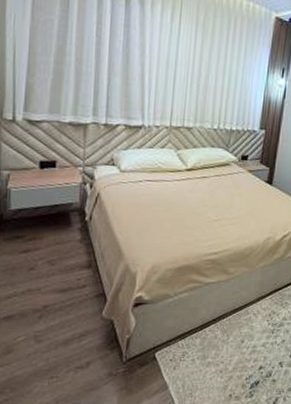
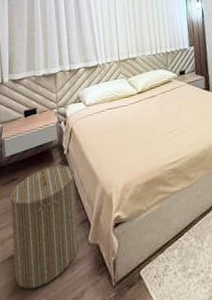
laundry hamper: none [10,231,96,351] -> present [10,165,79,289]

